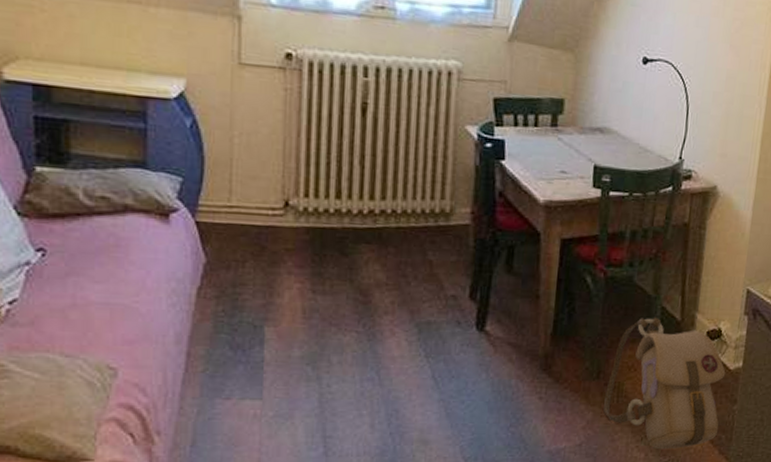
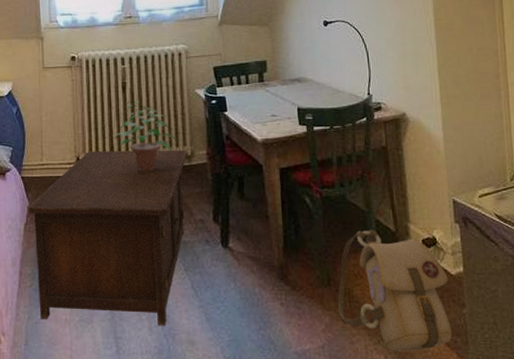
cabinet: none [204,194,445,423] -> present [28,150,187,326]
potted plant: none [341,129,436,229] -> present [112,100,179,171]

